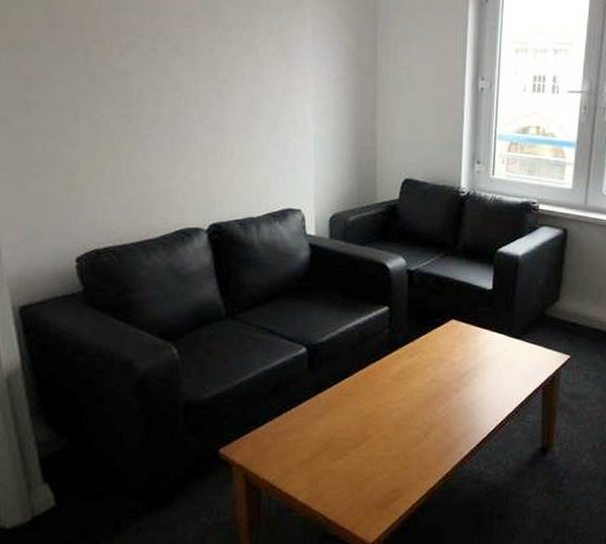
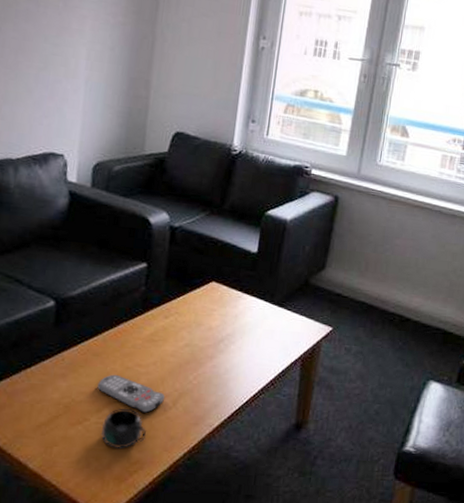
remote control: none [353,412,417,445] -> present [97,374,165,413]
mug: none [360,443,403,479] -> present [100,409,147,449]

